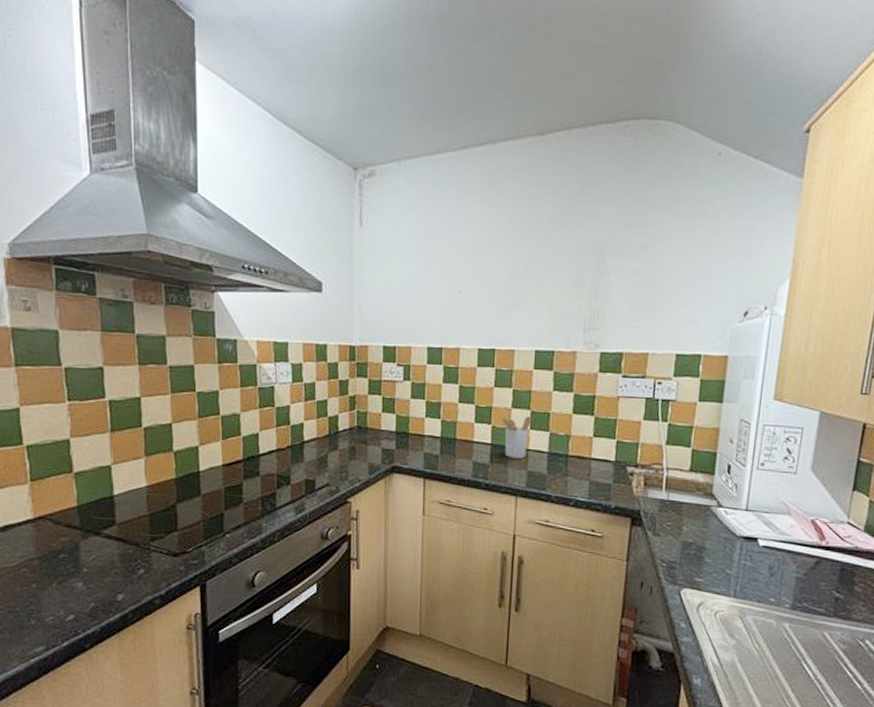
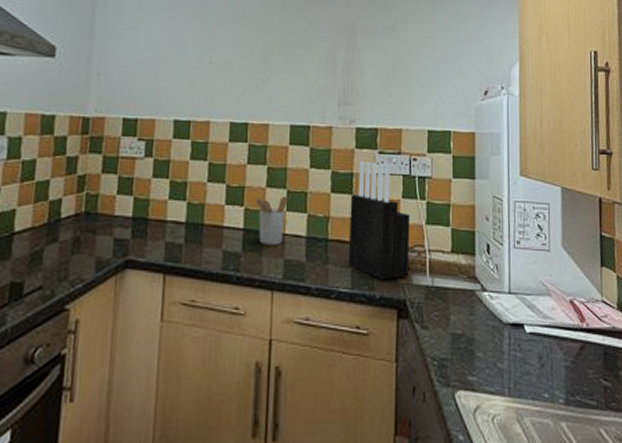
knife block: none [587,384,650,493] -> present [349,160,410,280]

